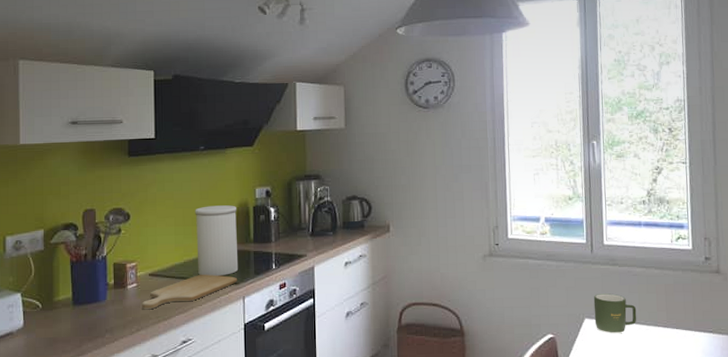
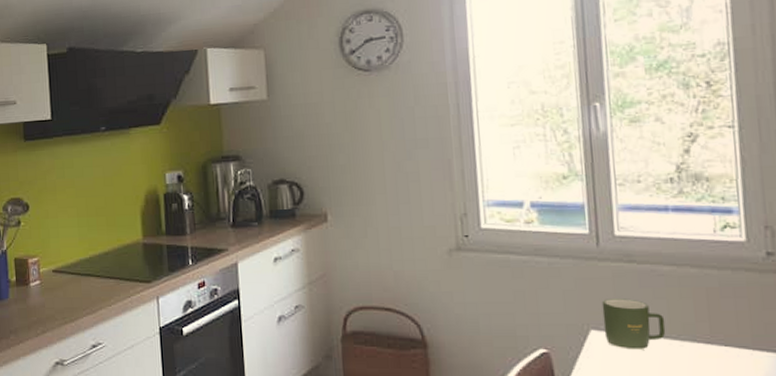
chopping board: present [142,274,238,310] -> none [46,271,150,310]
canister: present [195,205,239,277] -> none [98,192,151,274]

